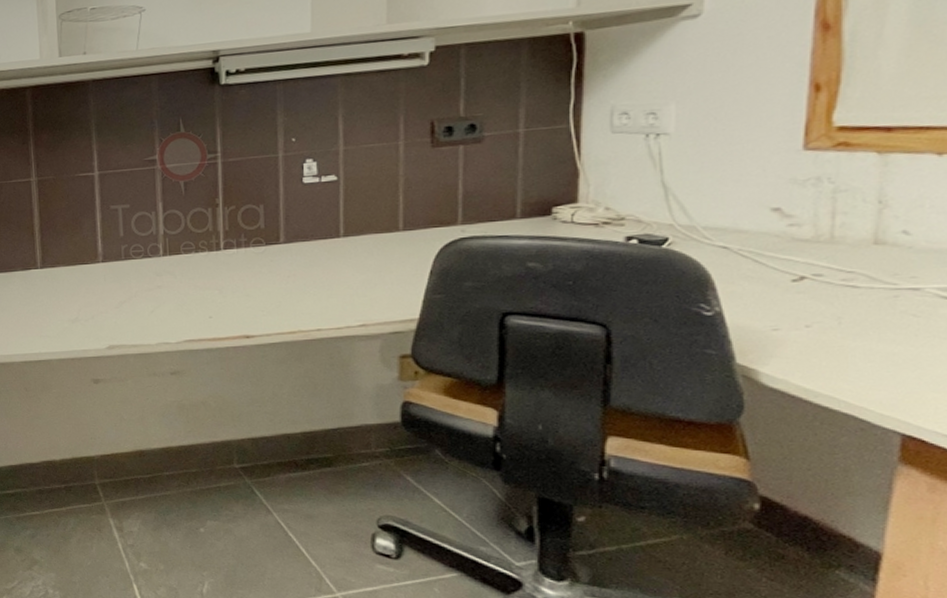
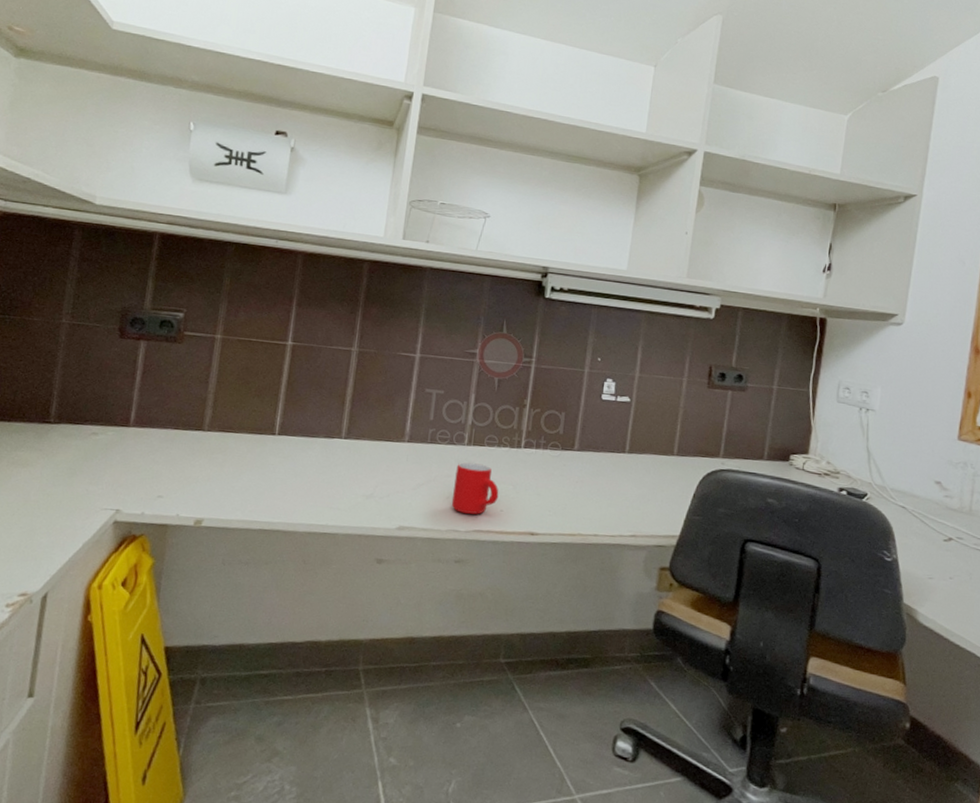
mug: none [156,273,205,326] -> present [451,462,499,515]

